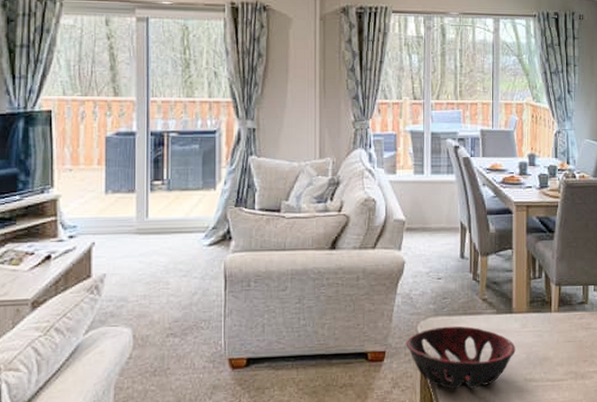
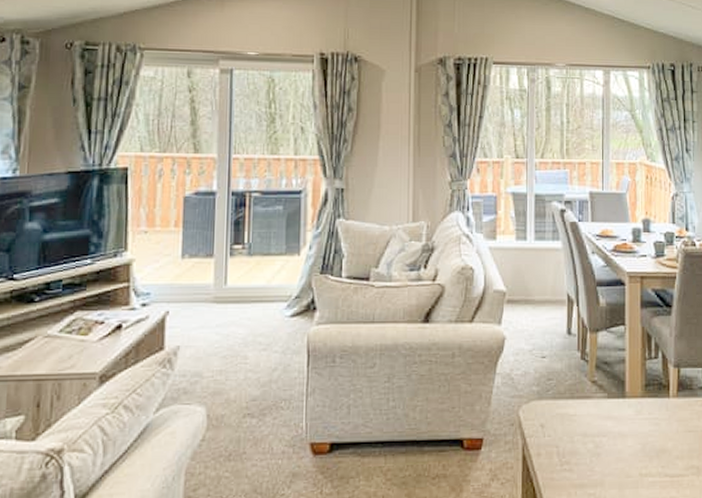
decorative bowl: present [406,326,516,390] -> none [506,411,629,484]

